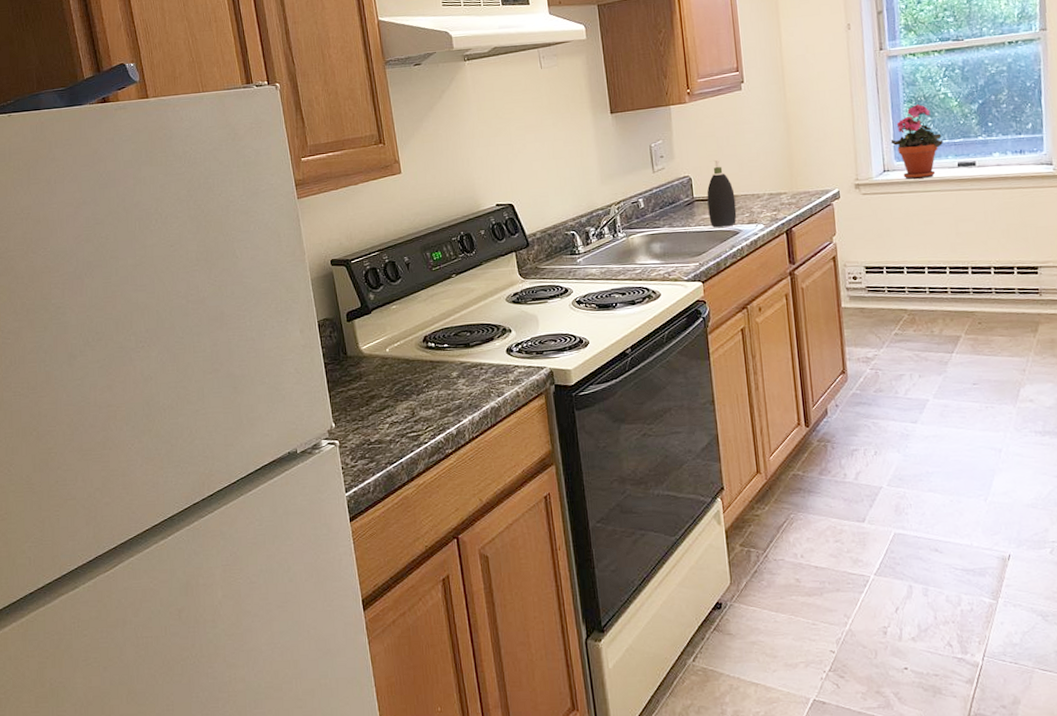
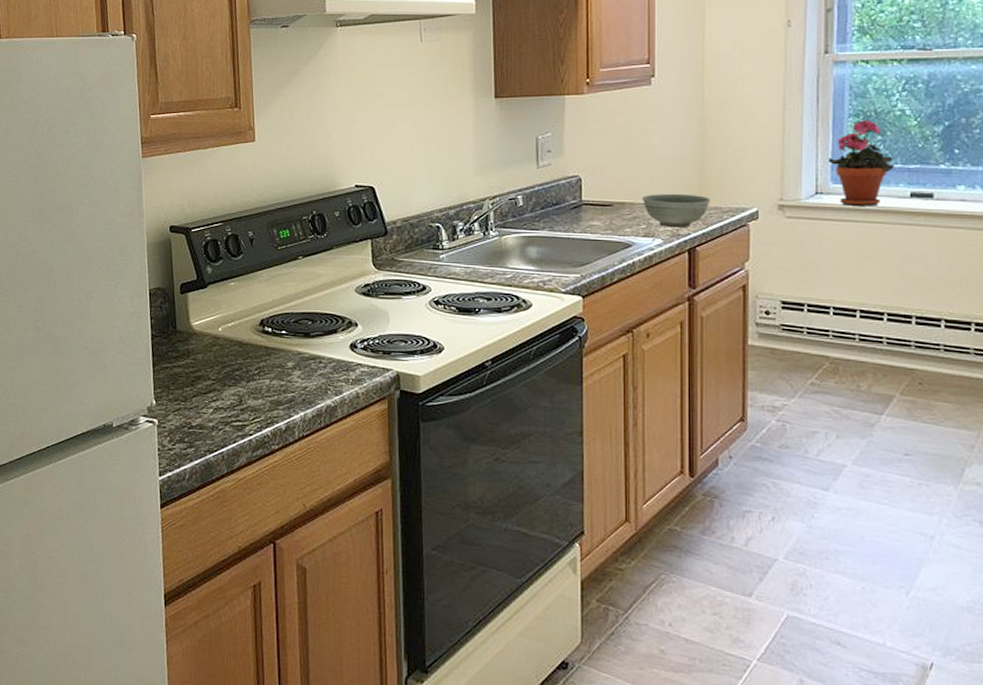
soap dispenser: present [707,159,737,228] -> none [598,160,631,238]
bowl: none [743,182,801,214] -> present [641,193,711,229]

